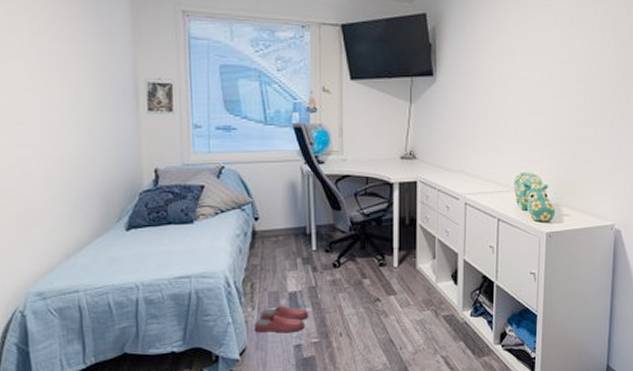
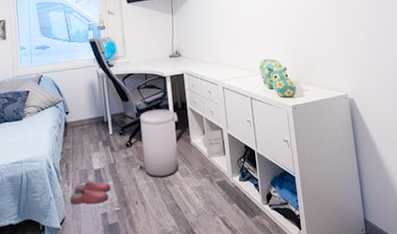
pedal bin: none [344,224,404,307] -> present [137,109,179,178]
book: none [435,255,457,287] -> present [205,130,225,158]

